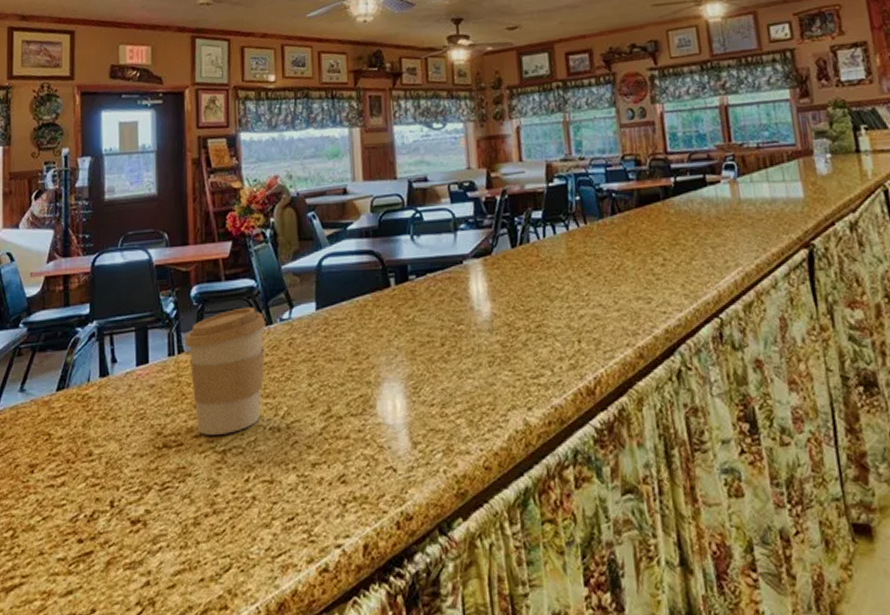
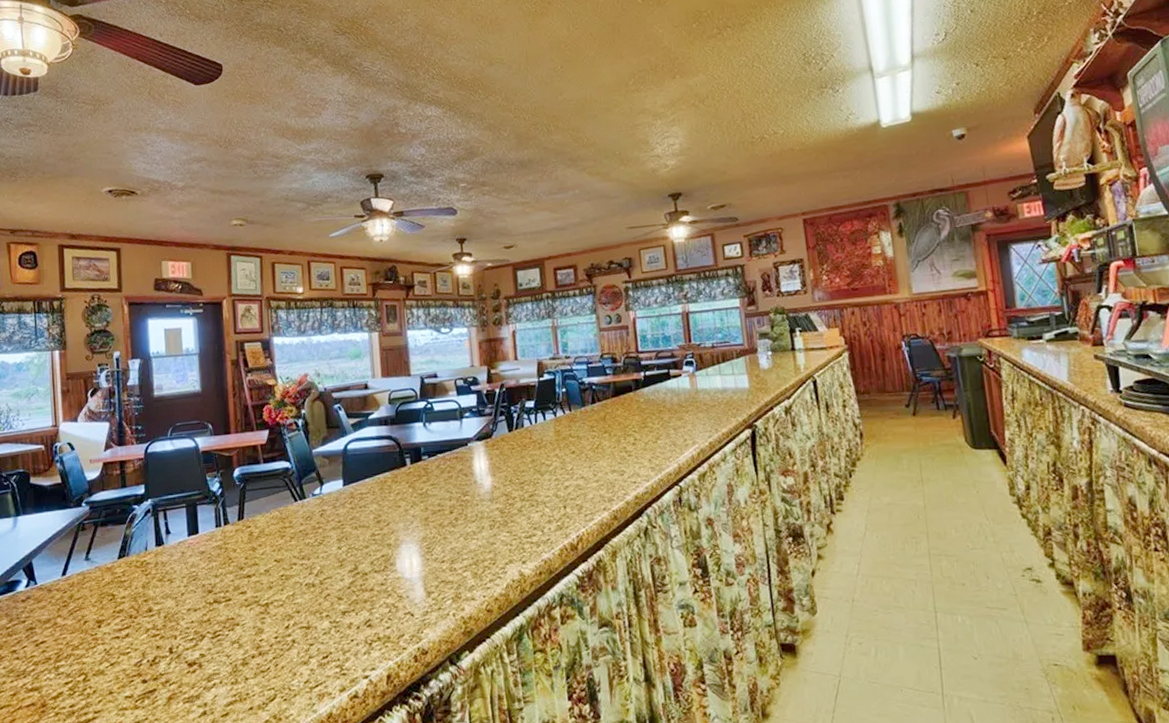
coffee cup: present [184,306,266,435] -> none [229,484,300,592]

